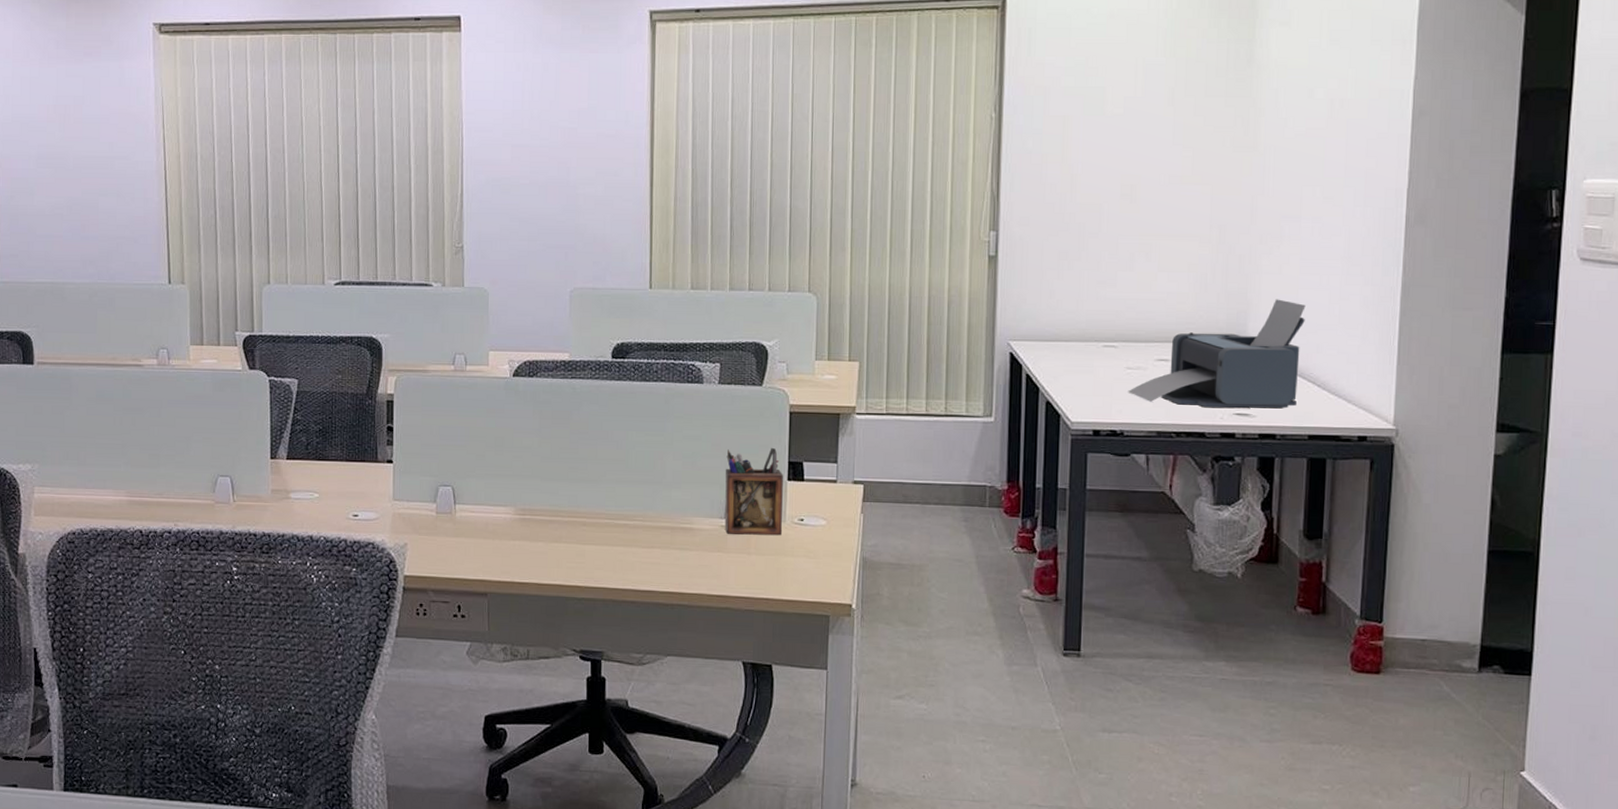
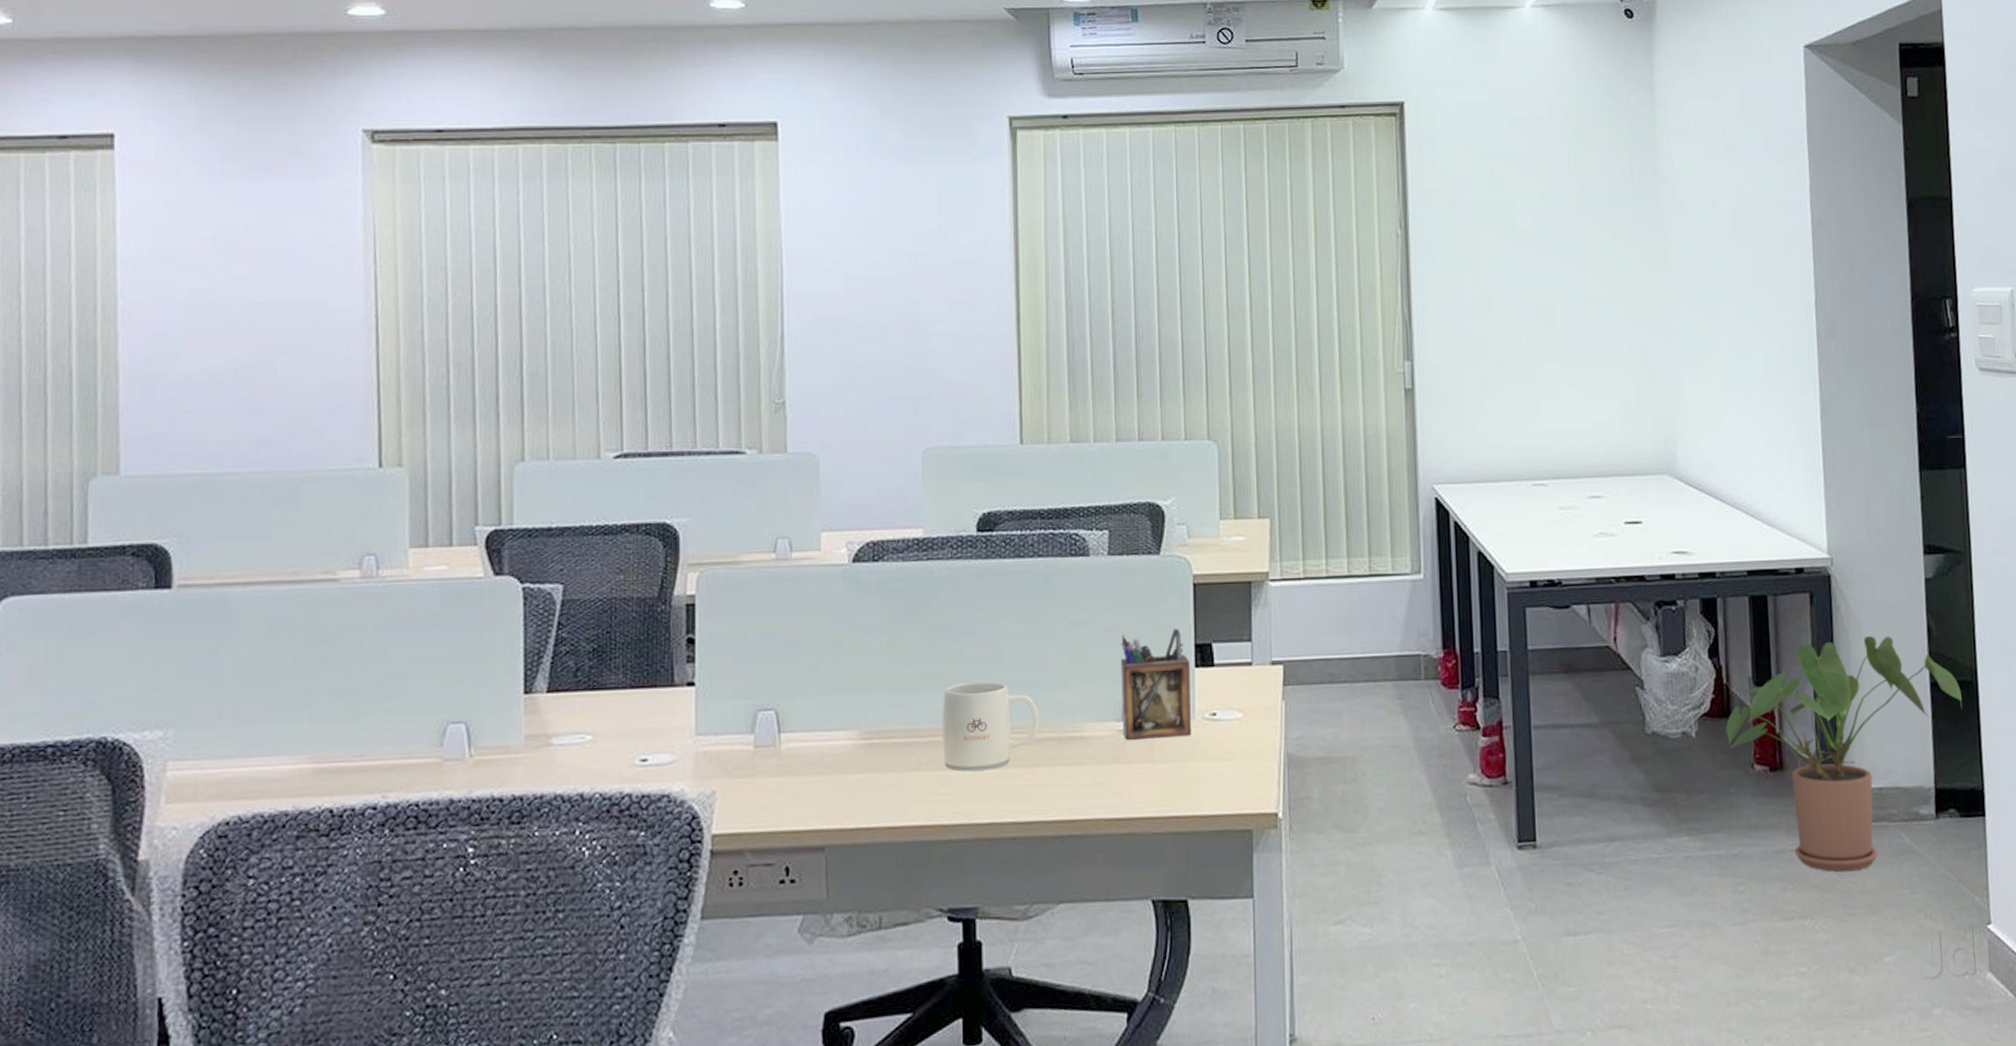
mug: none [579,477,657,548] -> present [942,681,1039,772]
printer: present [1128,299,1306,409] -> none [1562,423,1734,548]
house plant: none [1272,503,1520,709] -> present [1726,635,1962,872]

